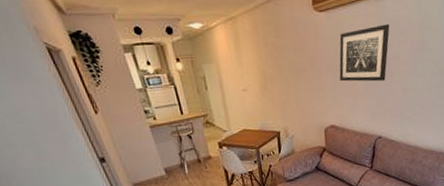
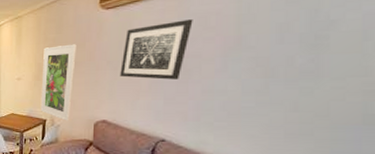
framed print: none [266,49,302,131] -> present [40,44,77,121]

